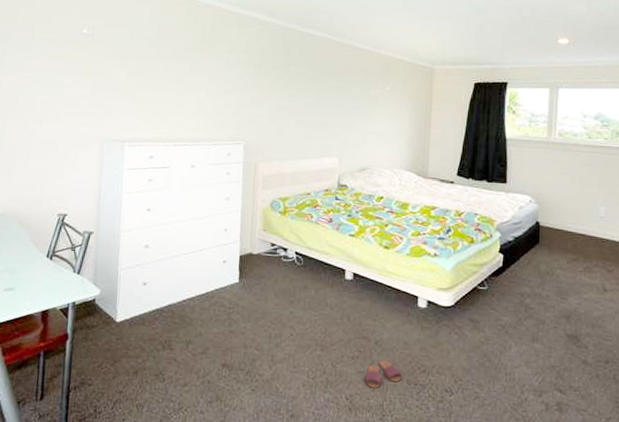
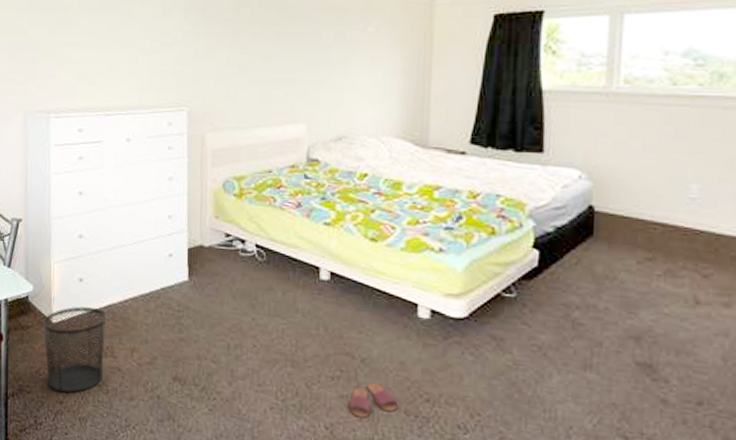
waste bin: none [107,307,167,384] -> present [42,306,107,393]

